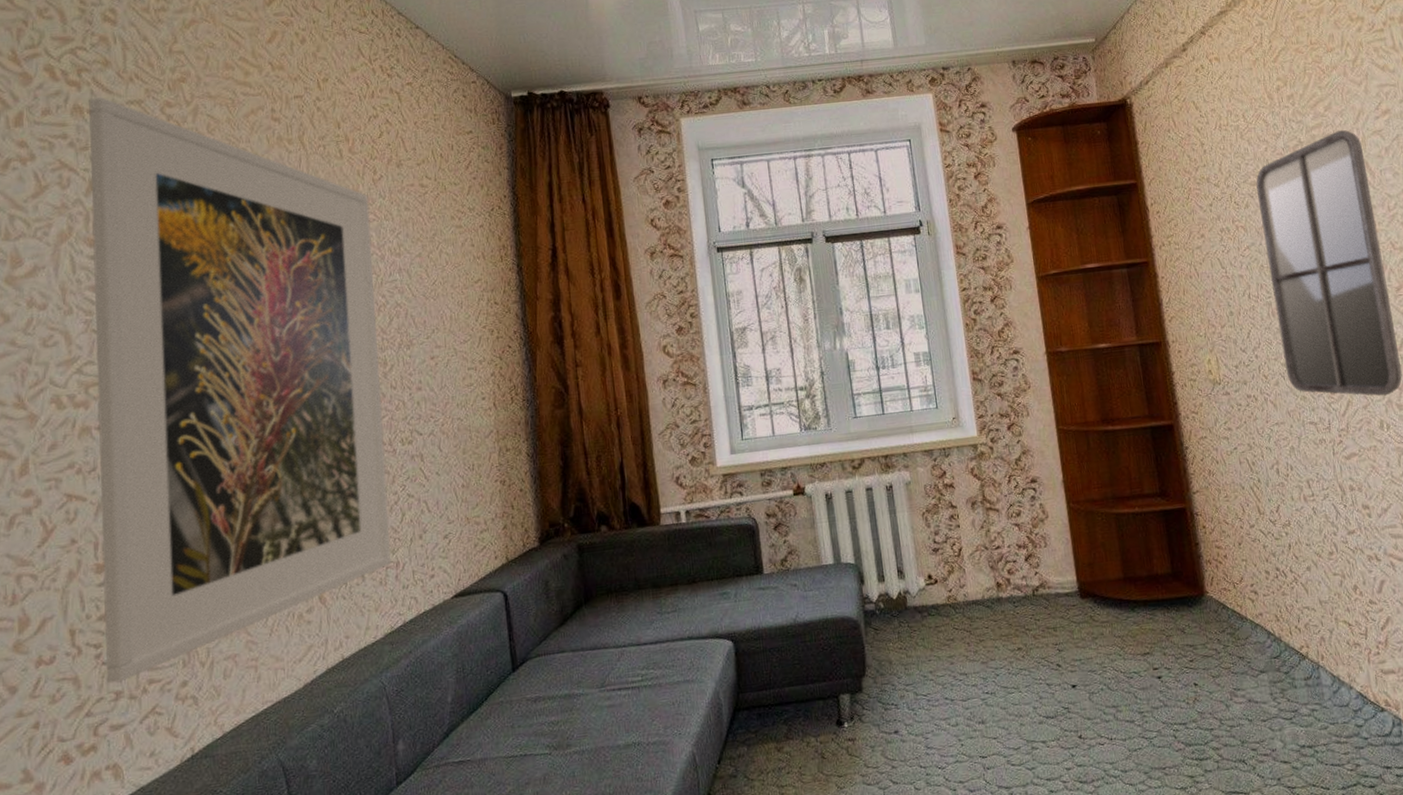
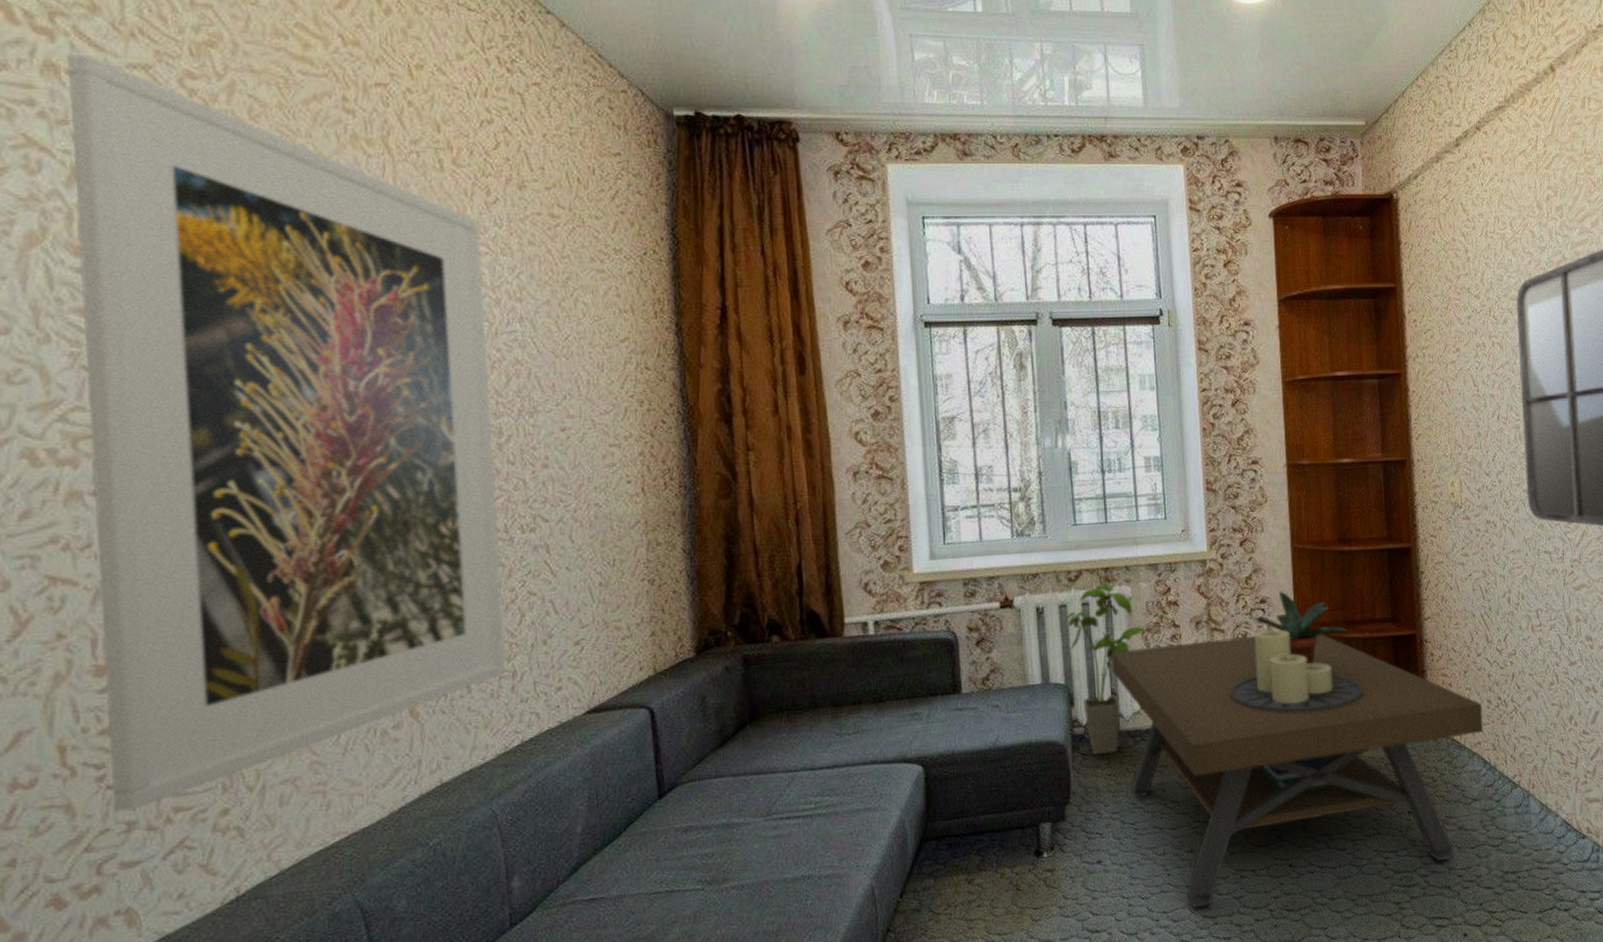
house plant: none [850,469,931,630] -> present [1062,583,1151,756]
coffee table: none [895,507,1264,778] -> present [1111,629,1483,908]
potted plant: none [1023,470,1120,541] -> present [1251,591,1350,665]

